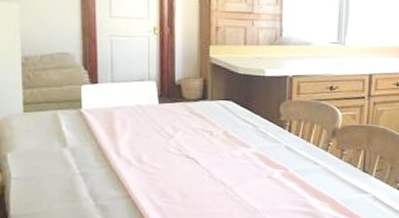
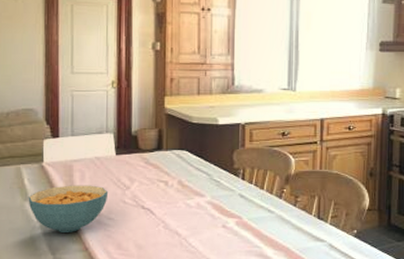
cereal bowl: none [66,132,152,180] -> present [28,185,109,232]

